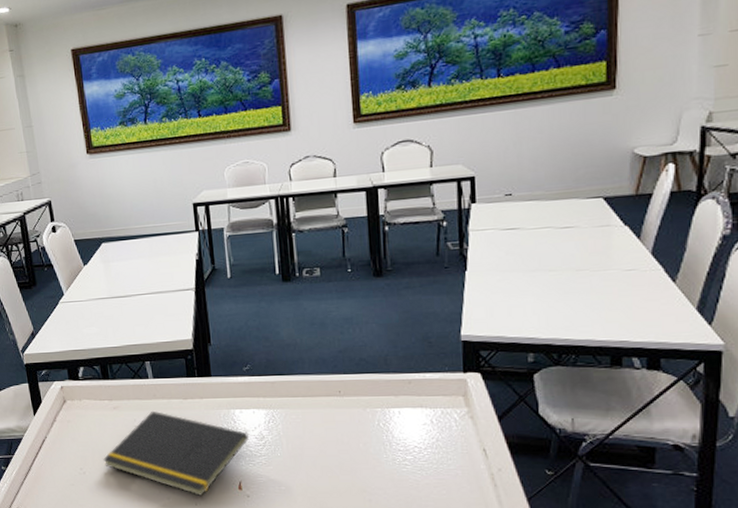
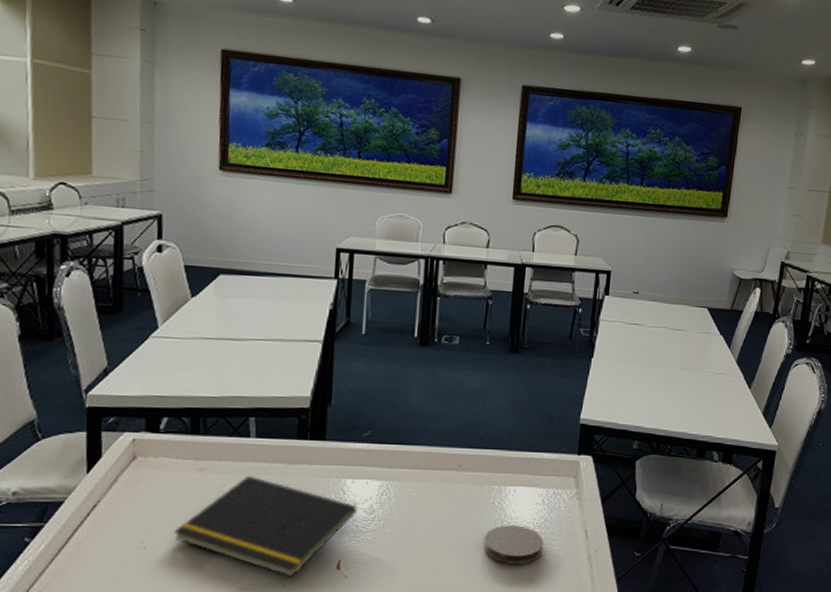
coaster: none [374,446,438,484] -> present [483,525,544,564]

